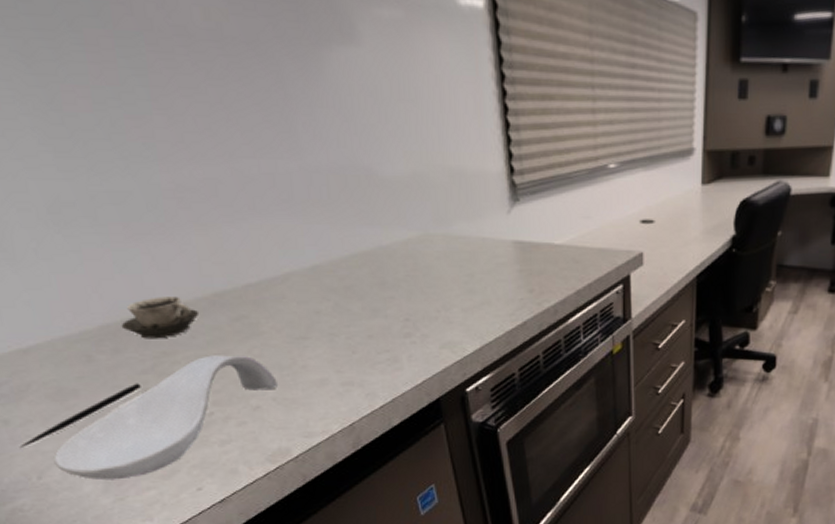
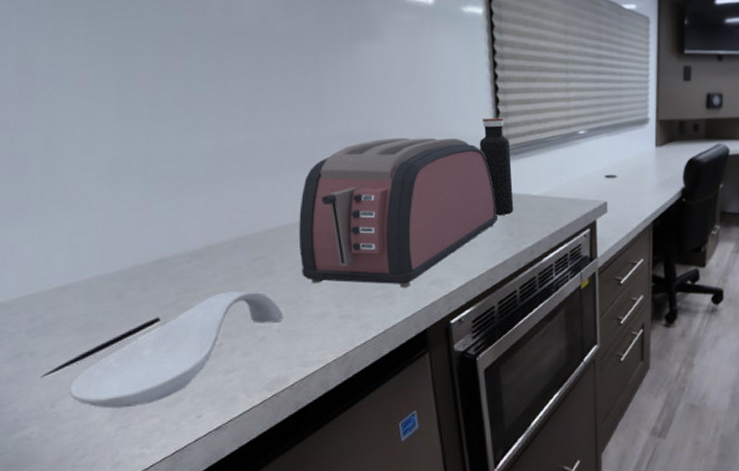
cup: present [121,297,200,339] -> none [152,240,223,278]
toaster: none [281,172,514,352] -> present [298,137,497,288]
water bottle: none [488,147,533,269] -> present [479,118,514,216]

